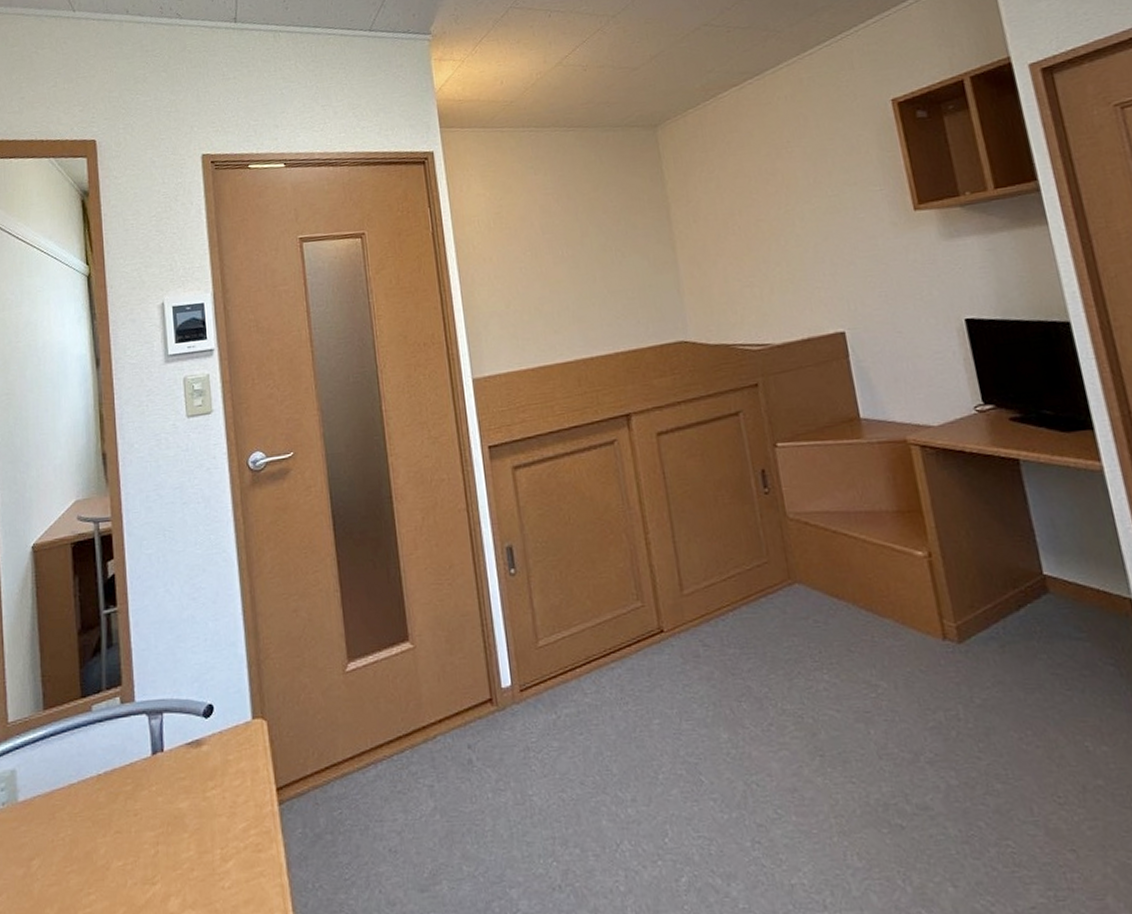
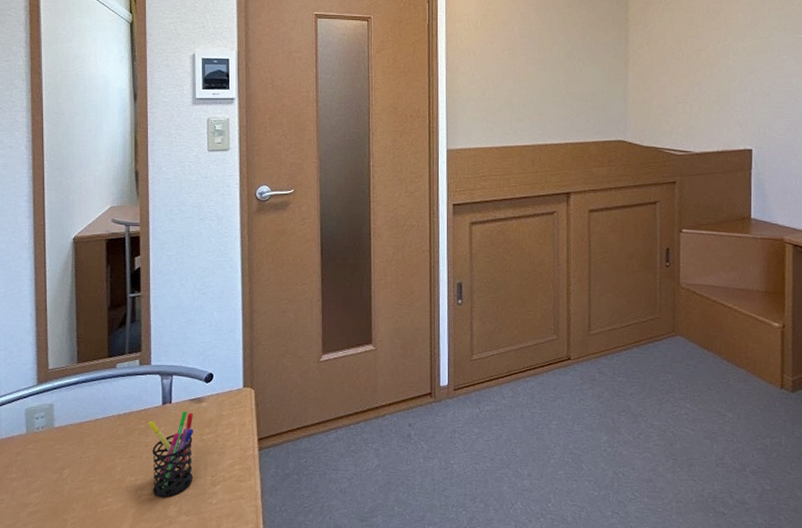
pen holder: none [135,760,197,886] -> present [148,411,194,497]

